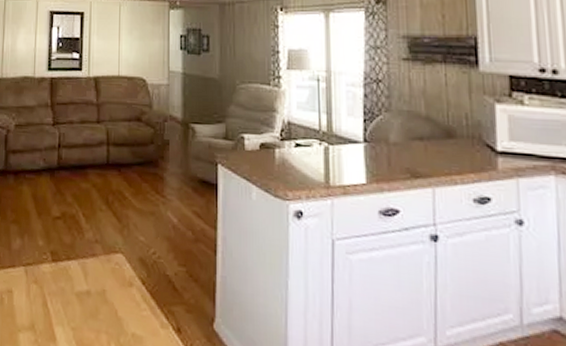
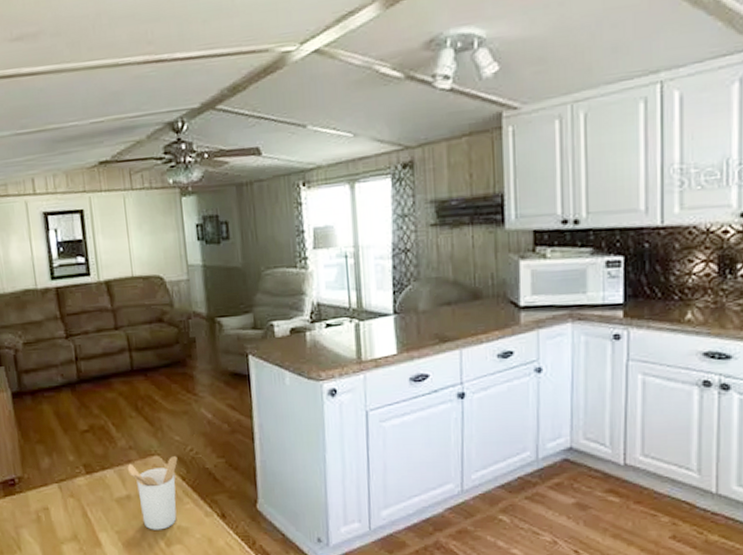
utensil holder: none [91,257,140,335] -> present [127,456,178,530]

